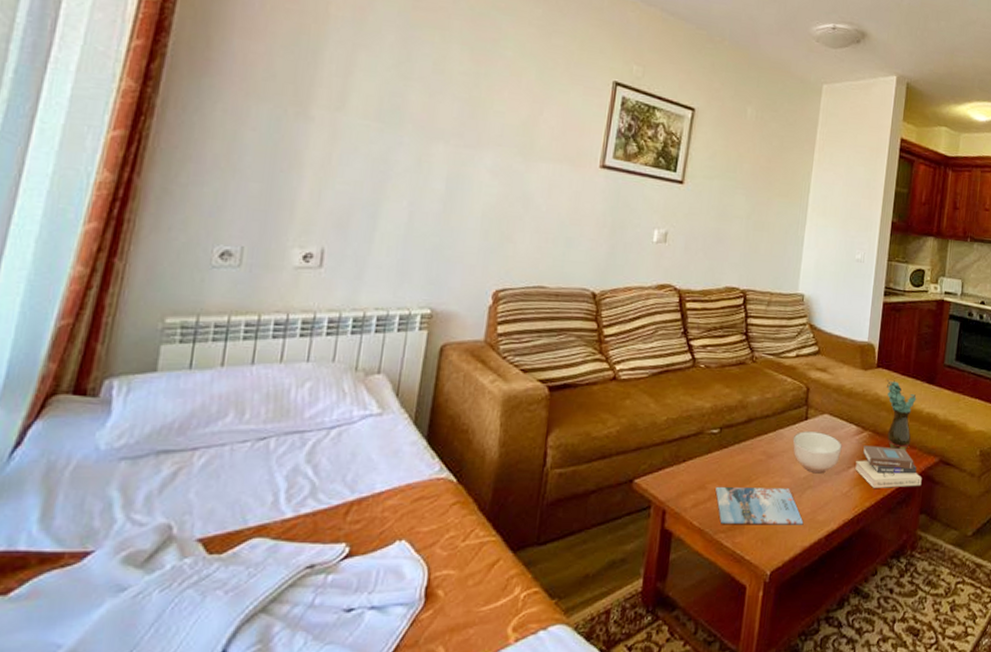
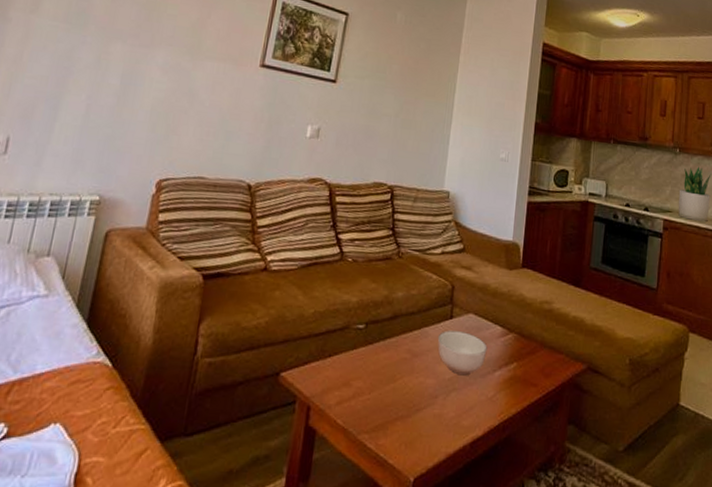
magazine: present [715,486,804,525] -> none [360,383,448,430]
books: present [854,445,922,488] -> none [499,348,570,395]
vase: present [886,379,917,450] -> none [531,280,562,355]

